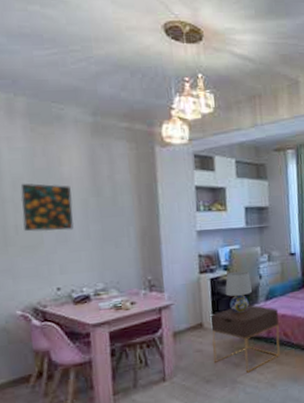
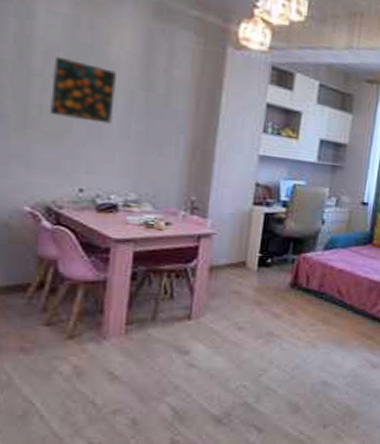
nightstand: present [211,304,280,373] -> none [251,250,337,327]
table lamp: present [225,271,252,313] -> none [278,210,312,258]

